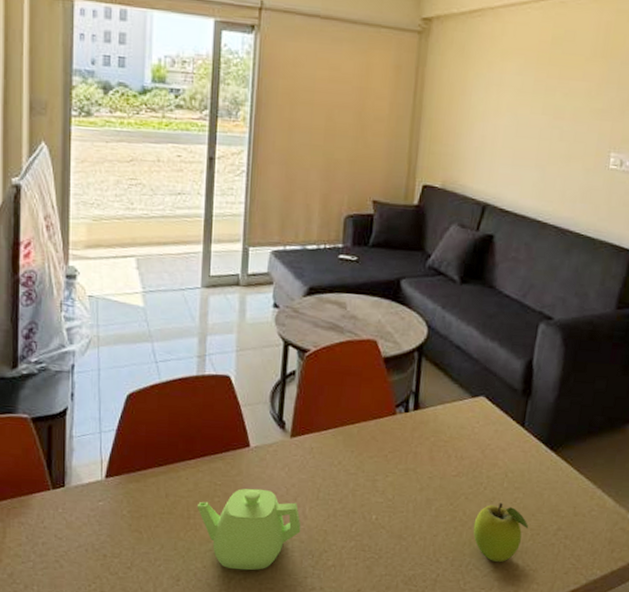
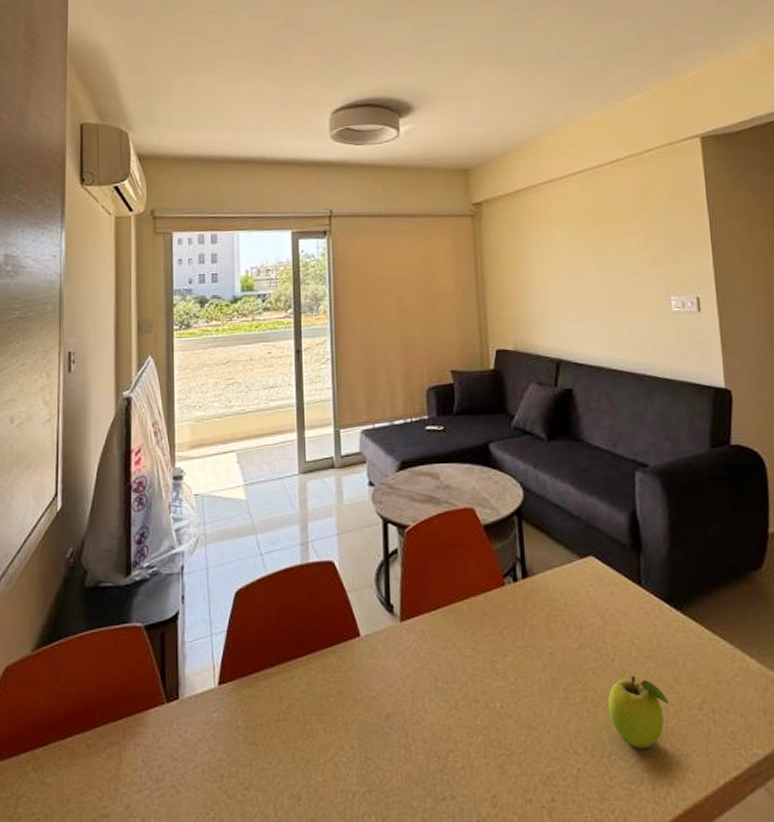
teapot: present [196,488,301,571] -> none [312,683,423,782]

